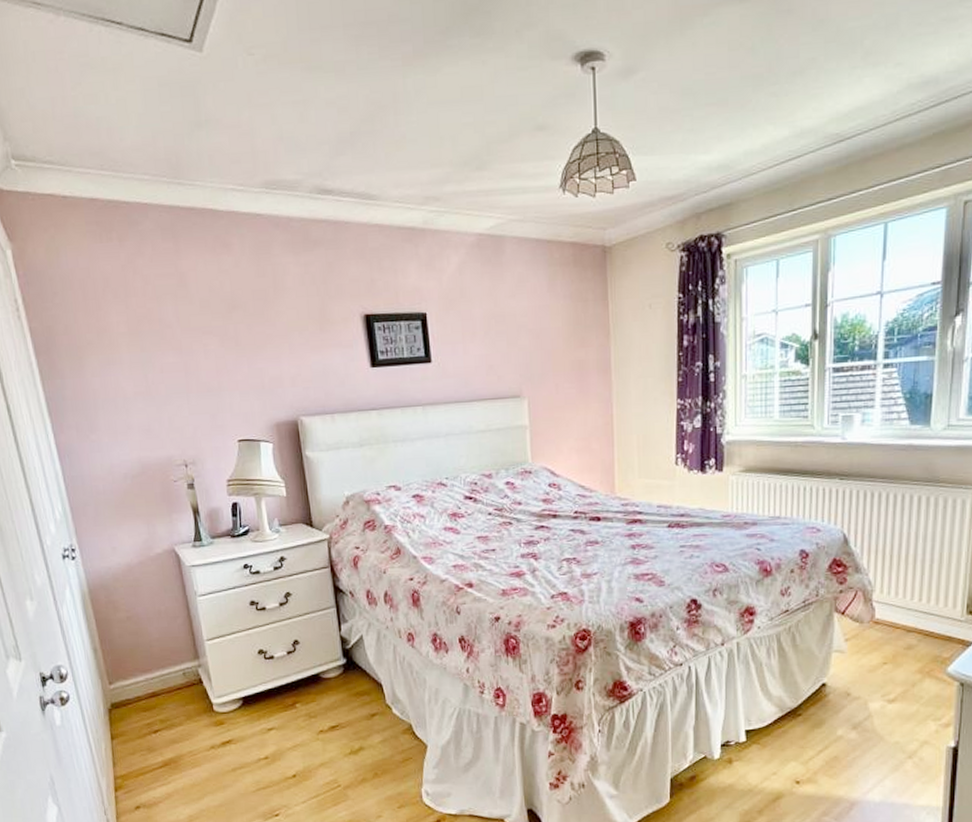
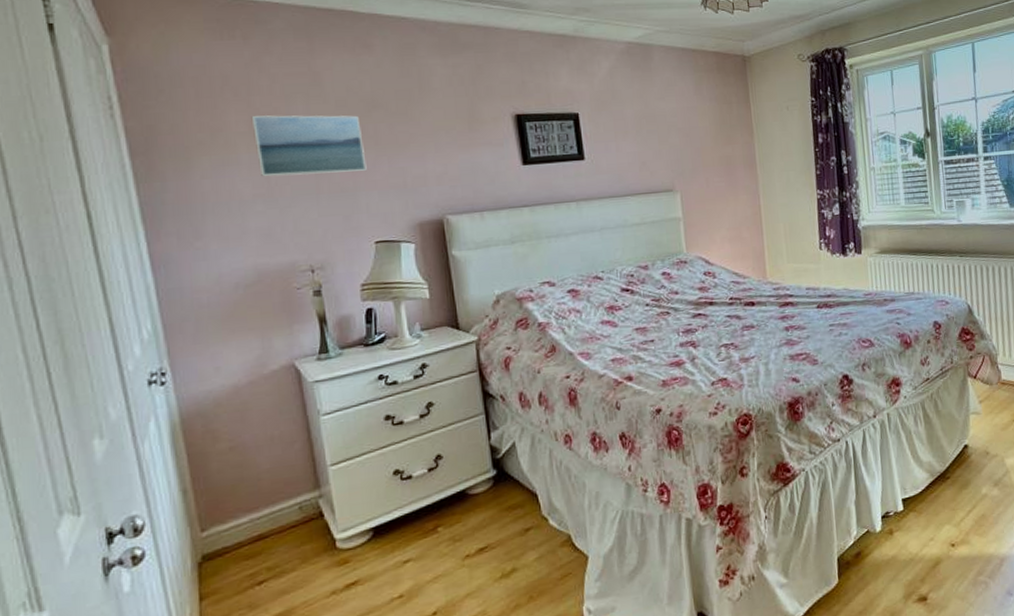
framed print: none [129,316,229,376] -> present [251,115,367,177]

